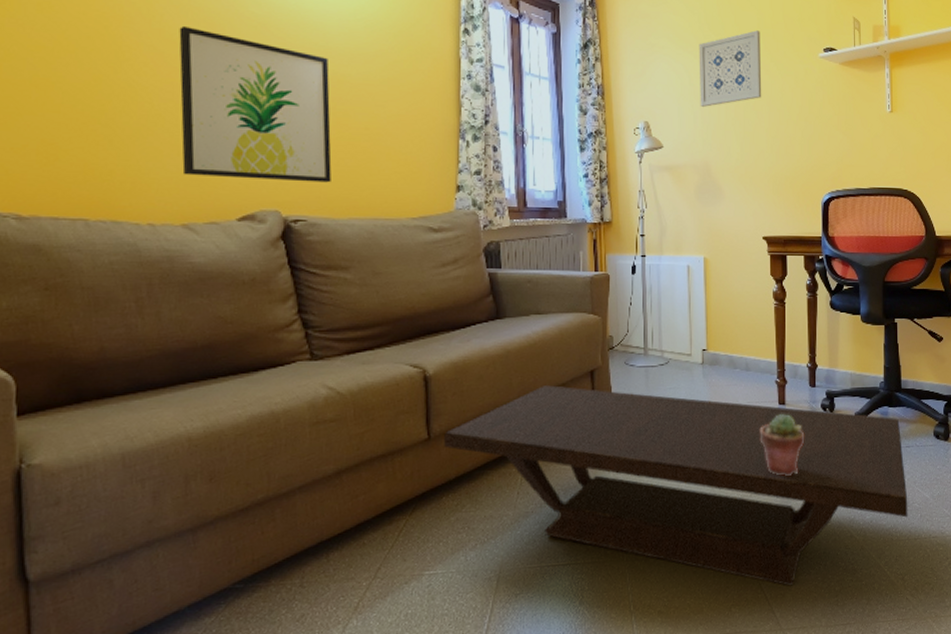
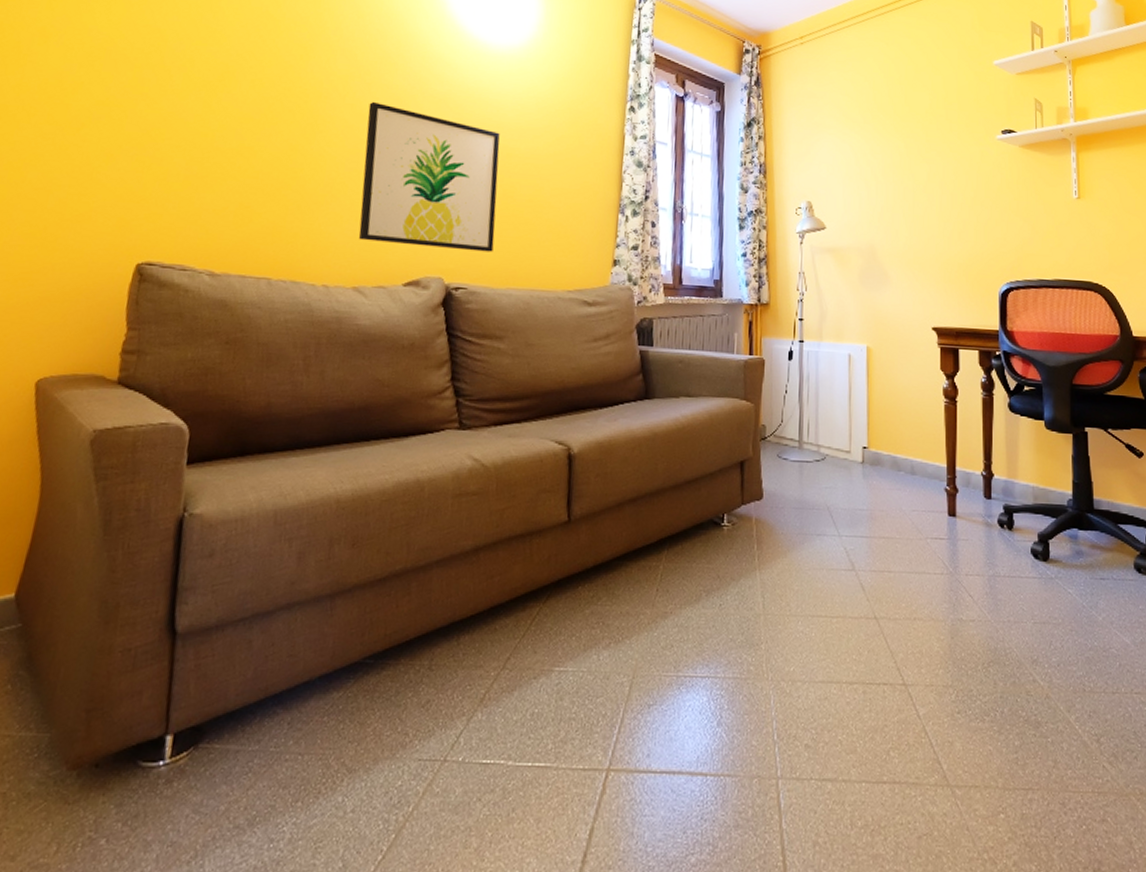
coffee table: present [444,385,908,586] -> none [584,474,1104,733]
wall art: present [699,30,762,107] -> none [866,111,933,188]
potted succulent: present [759,414,805,476] -> none [926,527,979,600]

